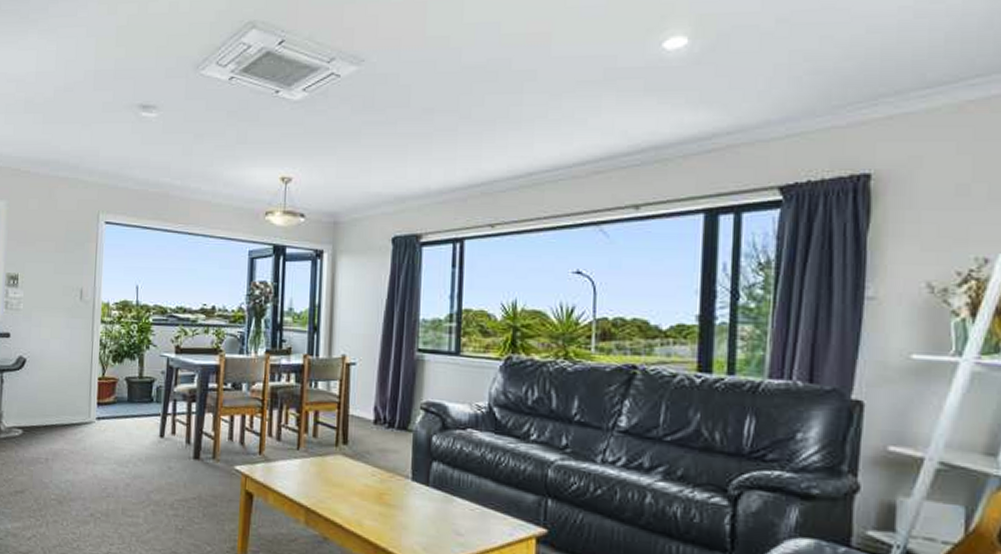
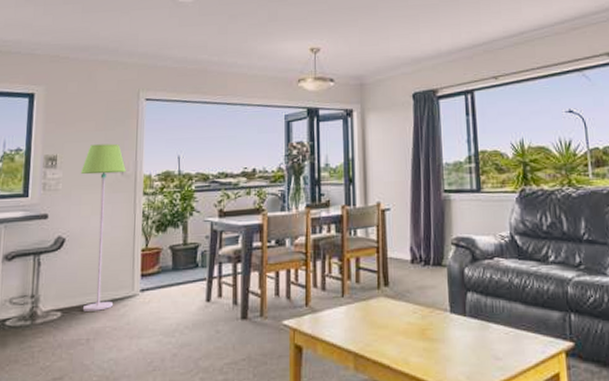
floor lamp: none [40,266,85,433] -> present [80,143,126,311]

